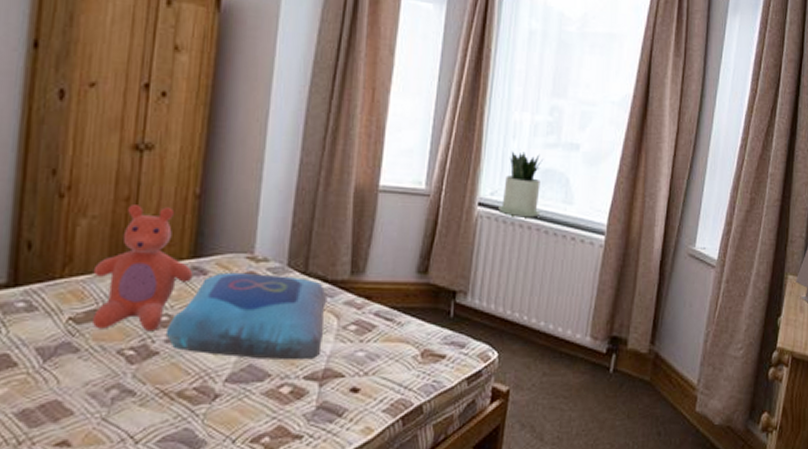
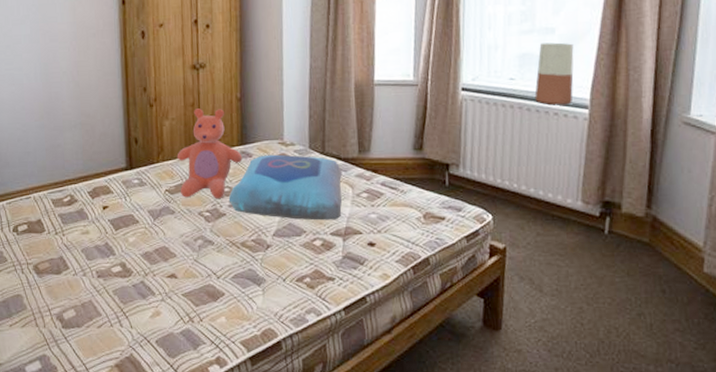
planter: present [498,151,543,218] -> none [481,40,522,98]
vase: none [553,159,596,230] -> present [534,42,574,106]

